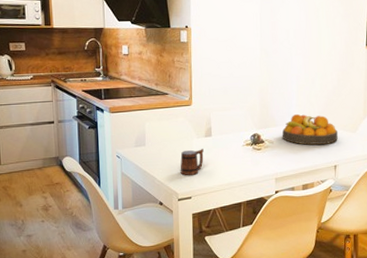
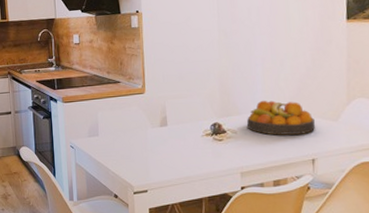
mug: present [180,149,204,175] -> none [134,139,160,167]

